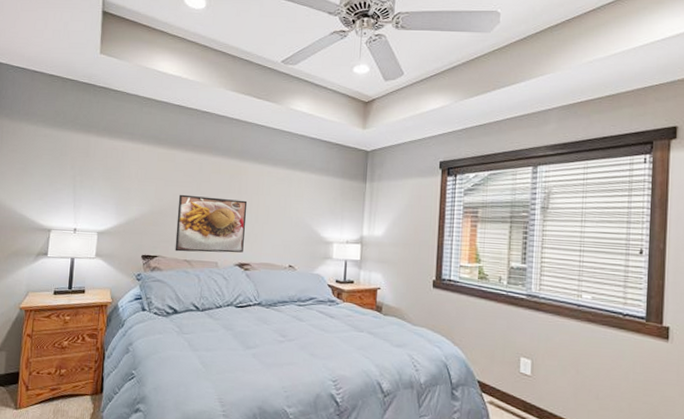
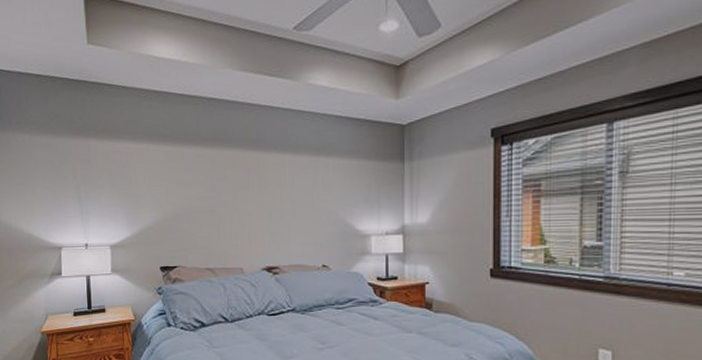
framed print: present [175,194,248,253] -> none [192,195,270,260]

